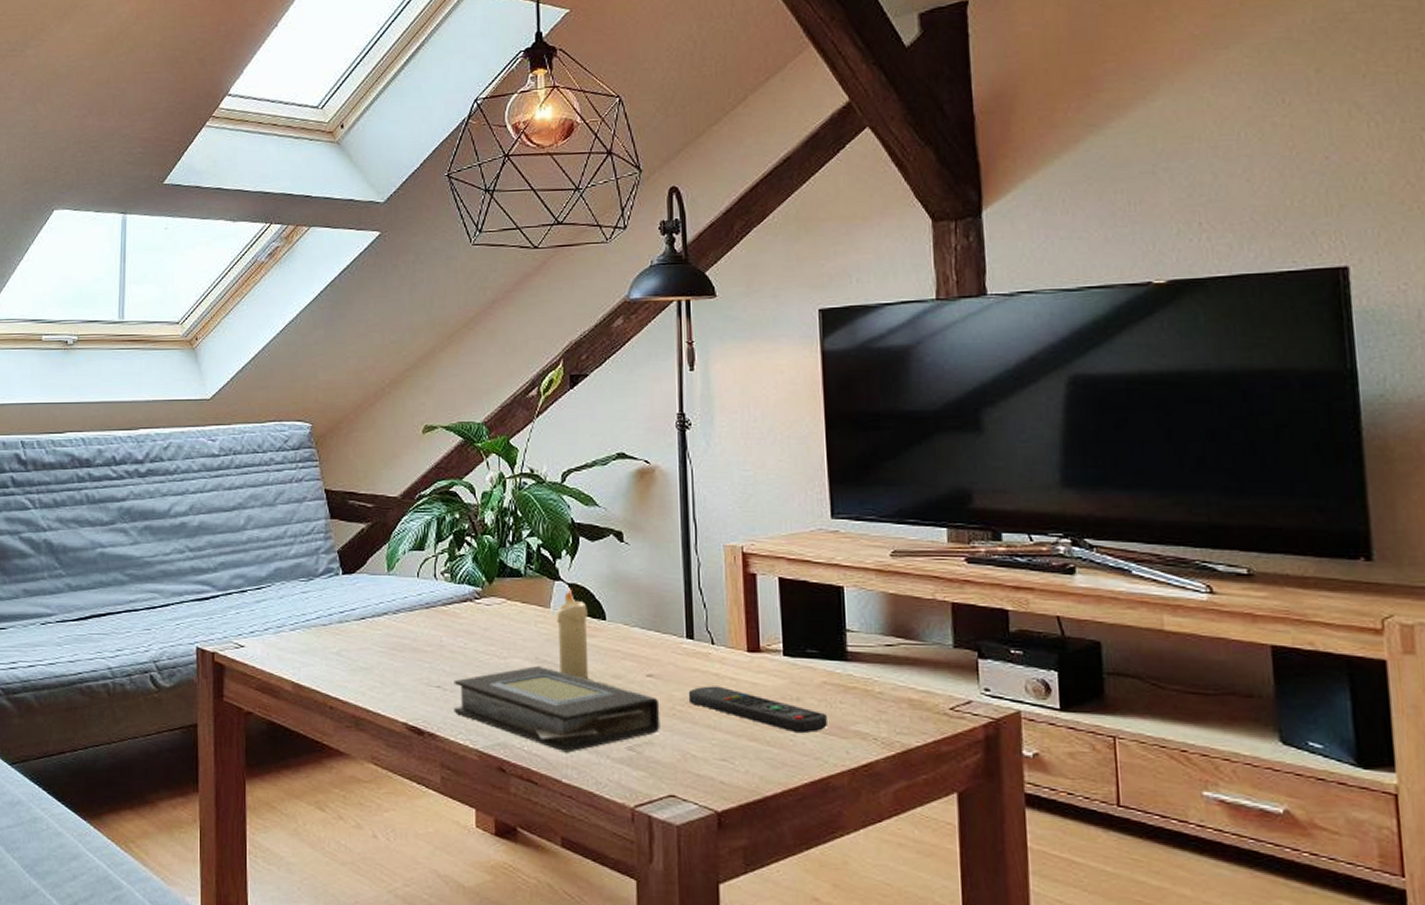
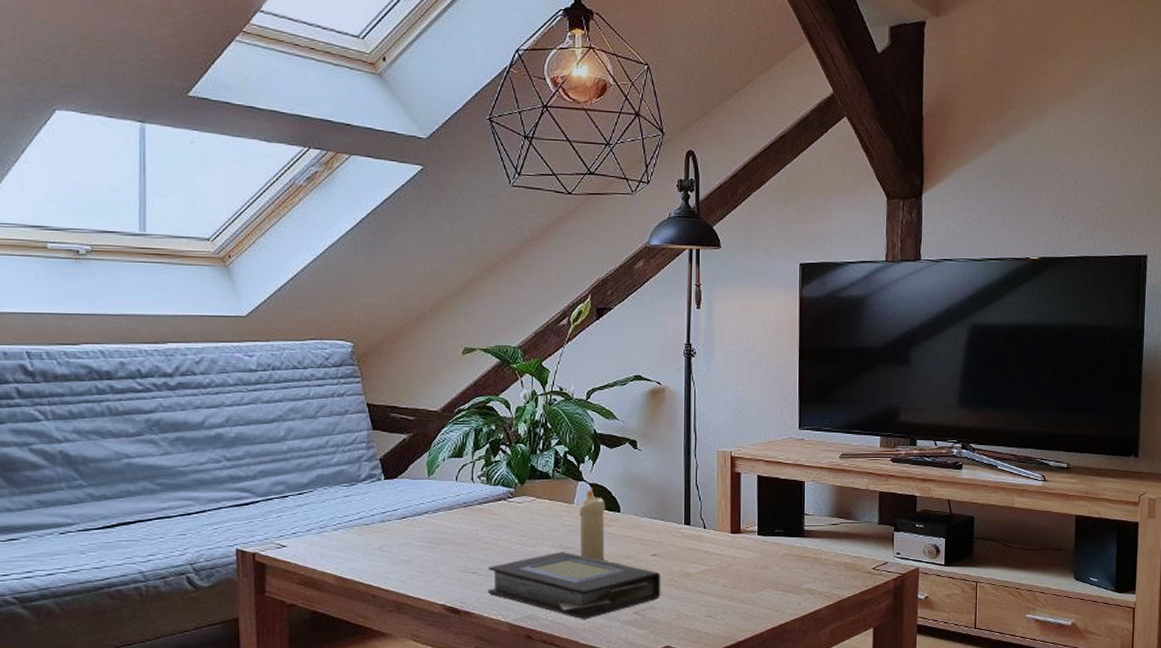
remote control: present [688,686,827,734] -> none [684,560,787,593]

